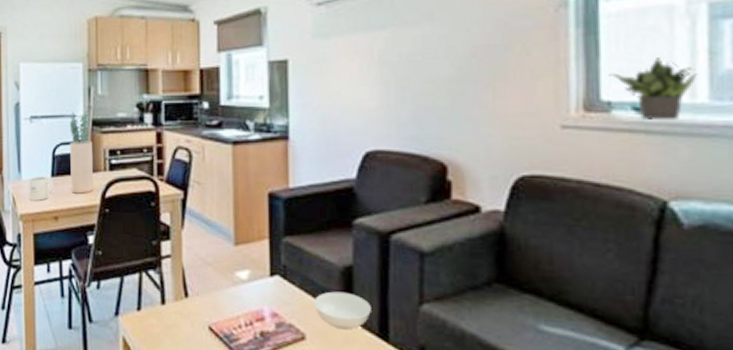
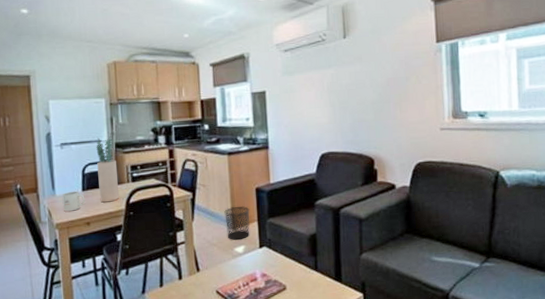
waste bin: none [224,215,259,263] -> present [224,205,250,240]
bowl: present [314,291,371,330] -> none [291,252,330,279]
potted plant: present [609,58,698,121] -> none [465,83,512,122]

